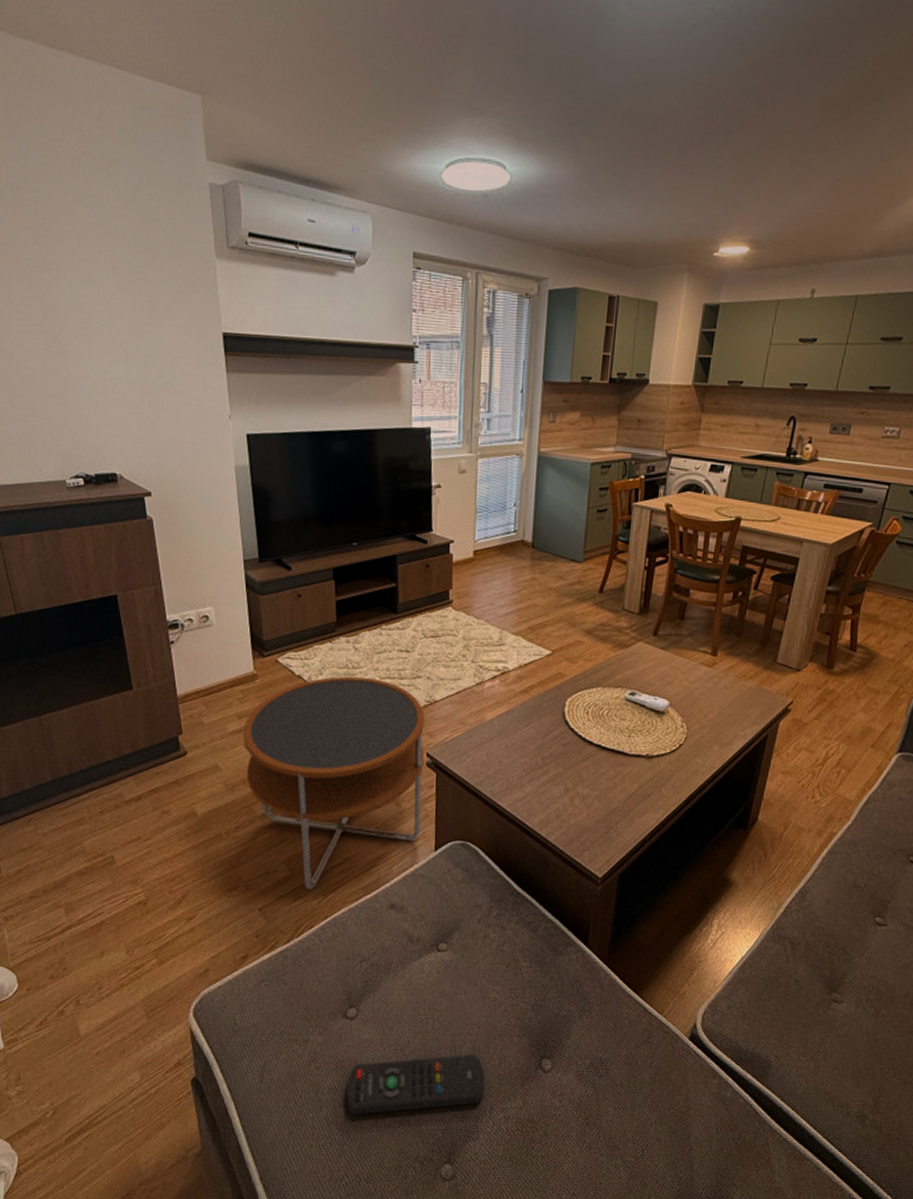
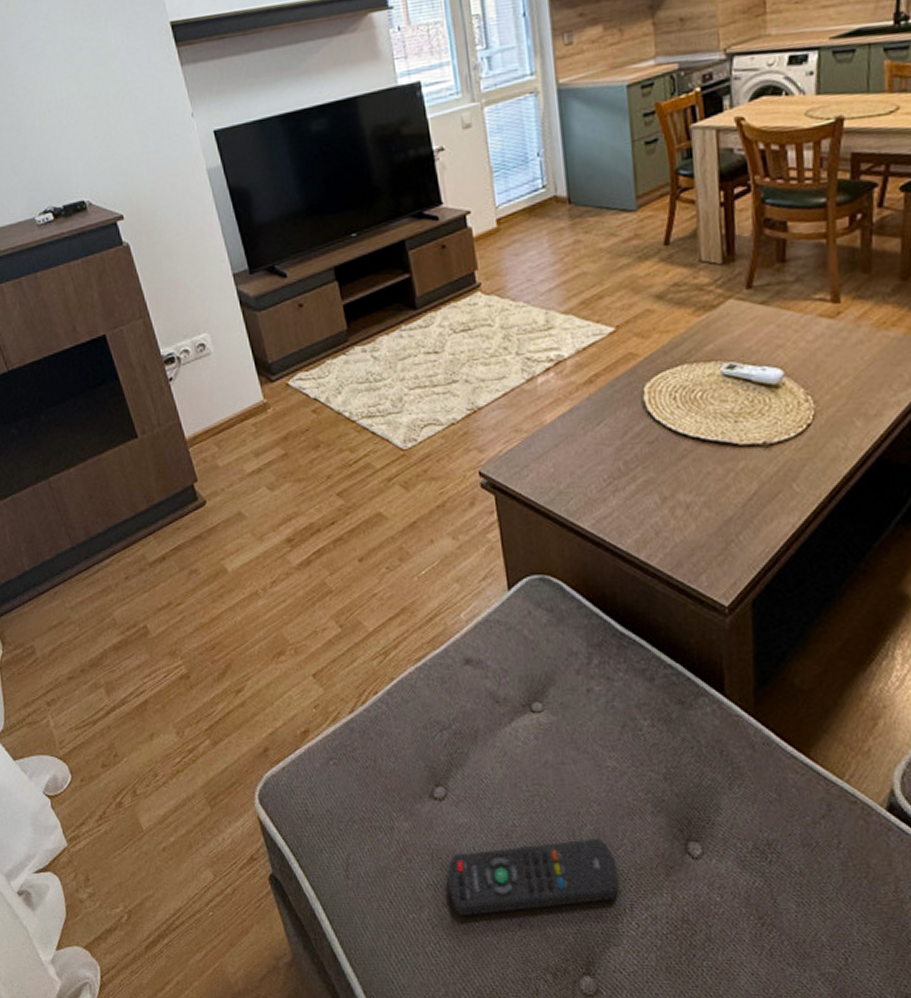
side table: present [243,676,425,890] -> none [262,389,487,648]

